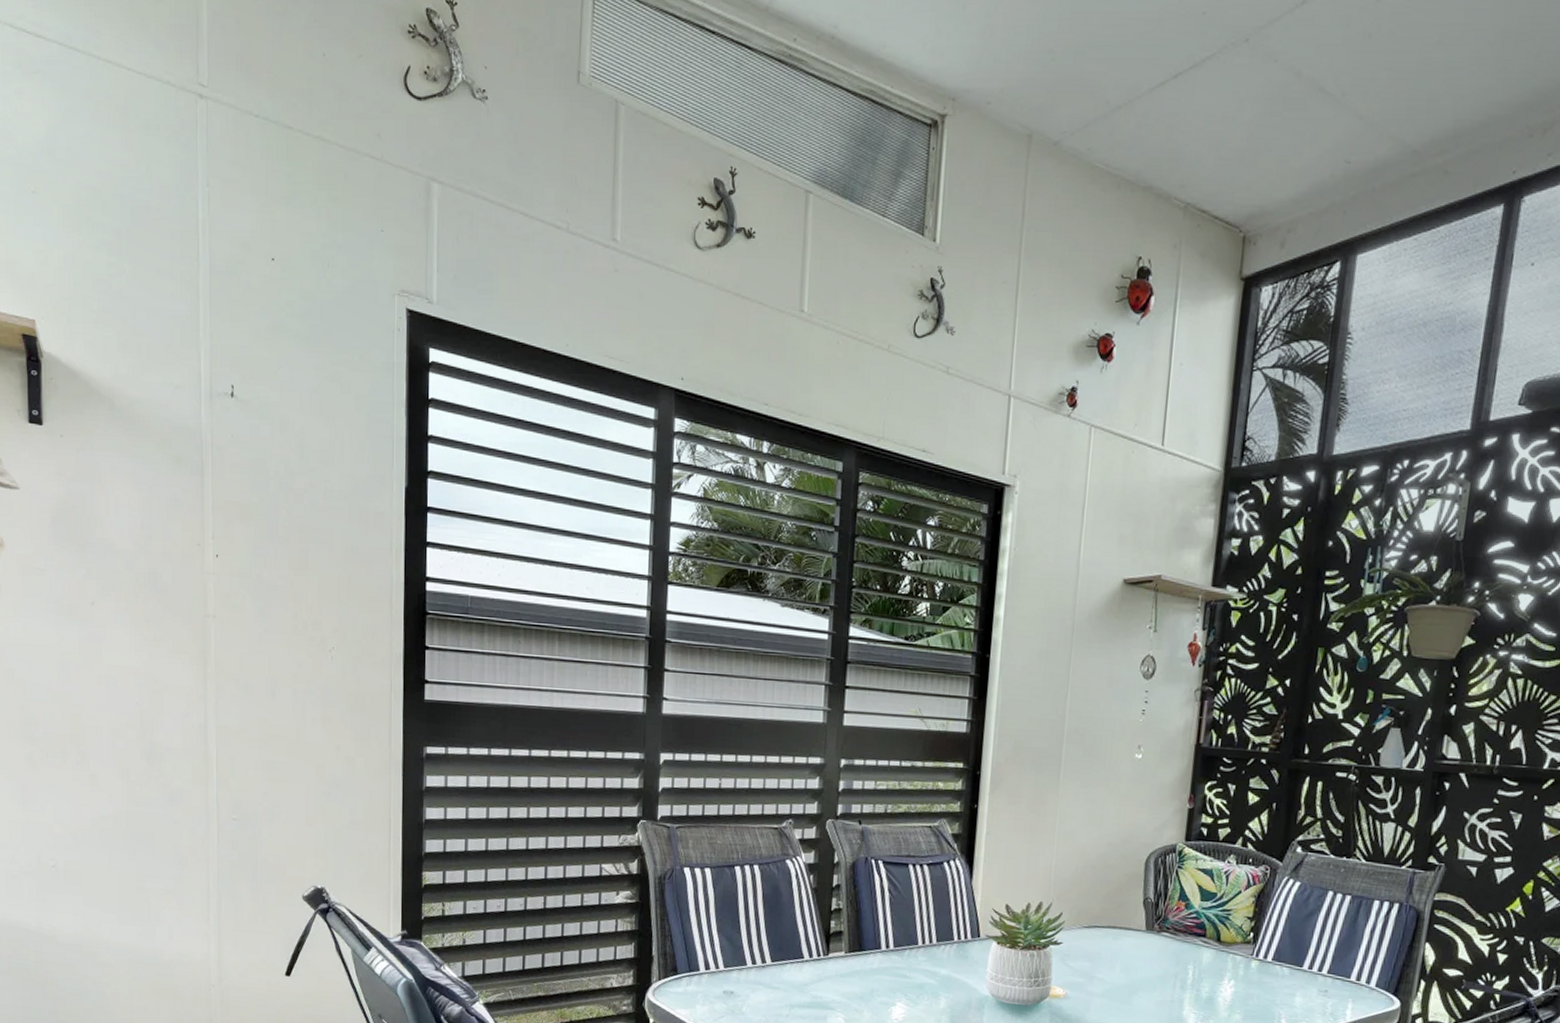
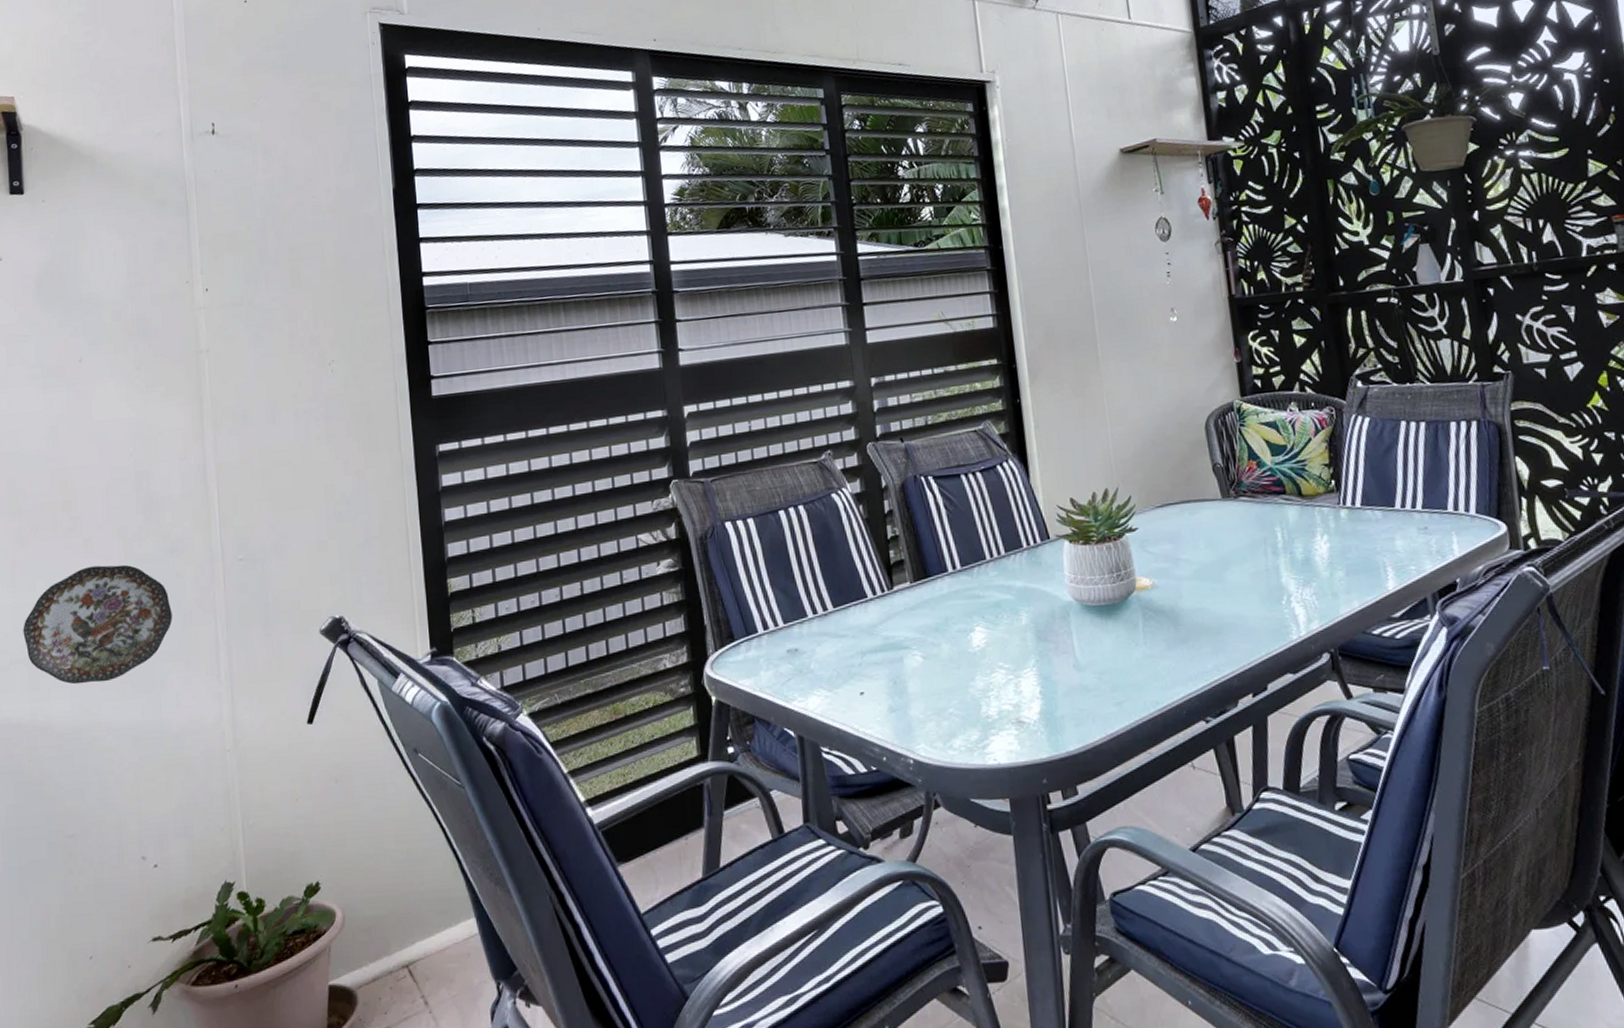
decorative plate: none [32,800,169,906] -> present [23,564,172,685]

